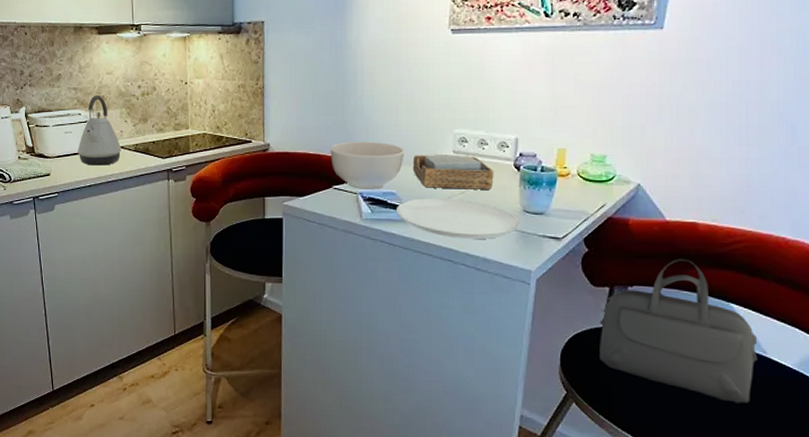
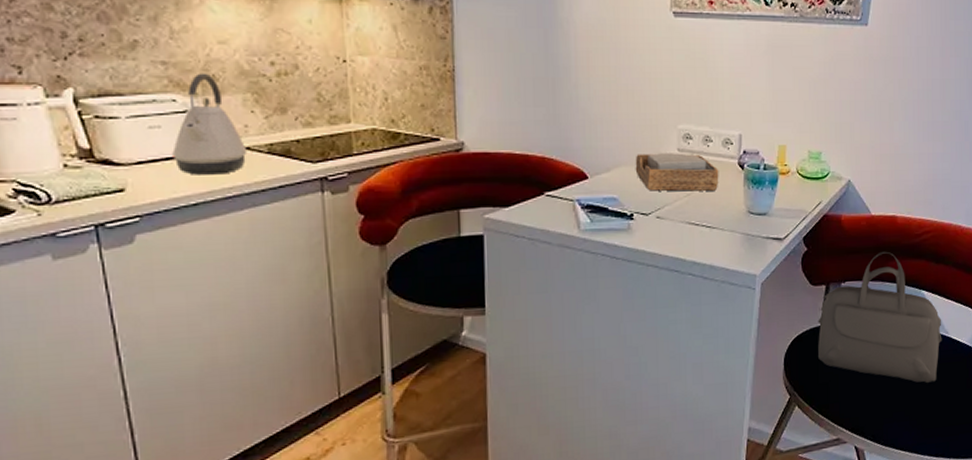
bowl: present [330,141,406,189] -> none [541,138,627,195]
plate: present [395,198,521,240] -> none [617,201,746,247]

